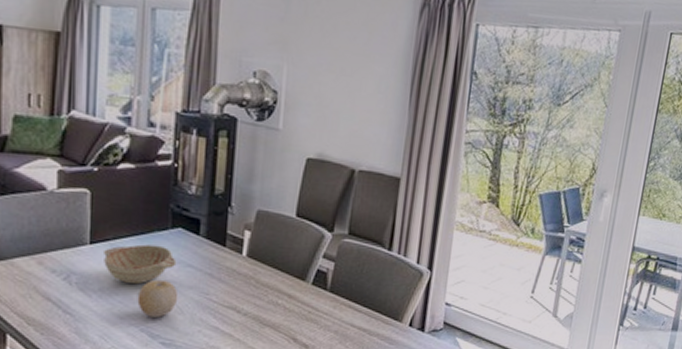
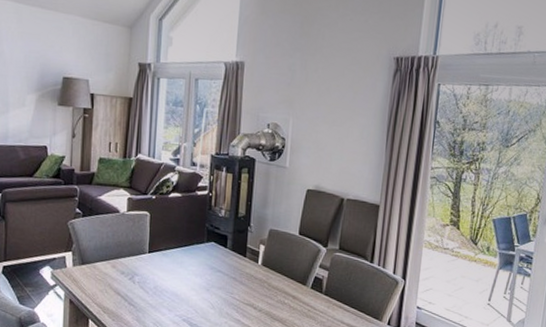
decorative bowl: present [102,244,177,285] -> none [157,254,210,285]
fruit: present [137,280,179,317] -> none [181,282,211,311]

